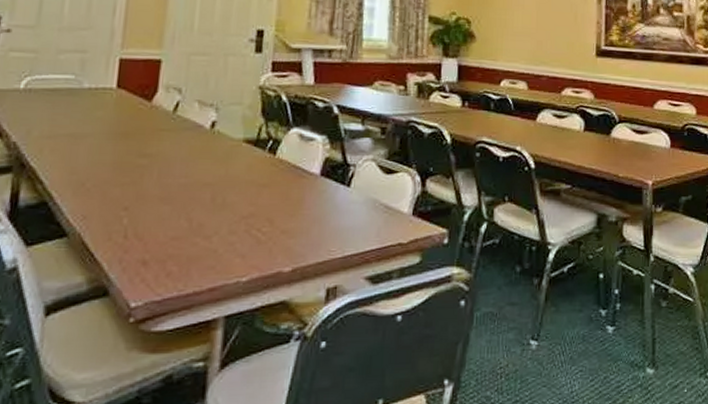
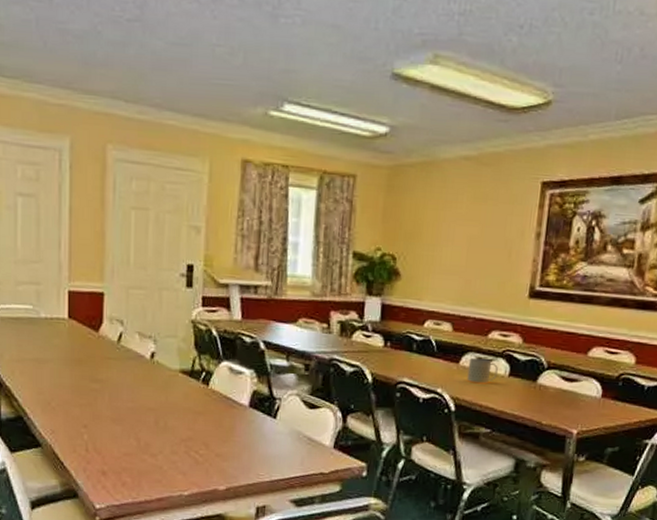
mug: none [544,115,573,140] -> present [467,358,498,384]

